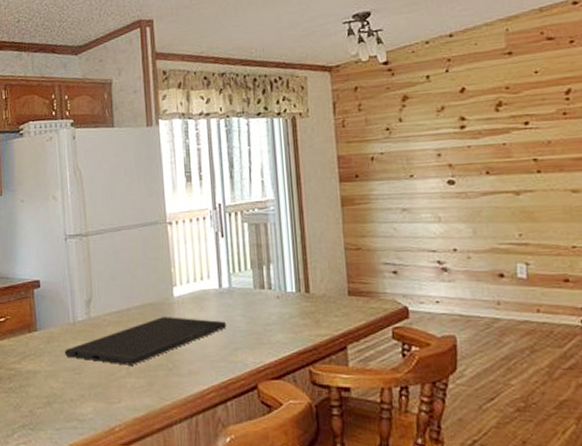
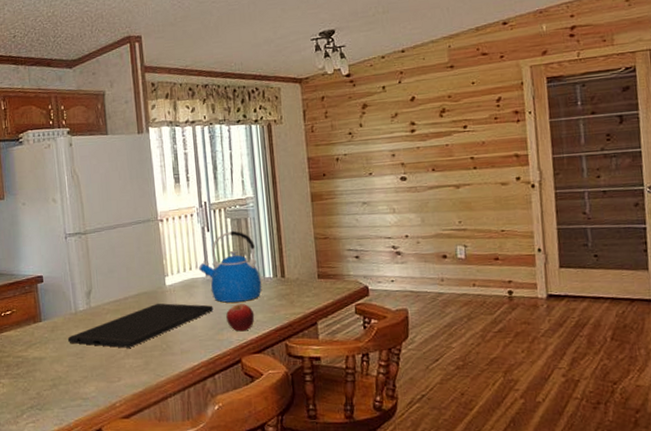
kettle: none [211,236,283,319] -> present [199,230,262,303]
fruit: none [241,321,274,353] -> present [226,304,255,332]

